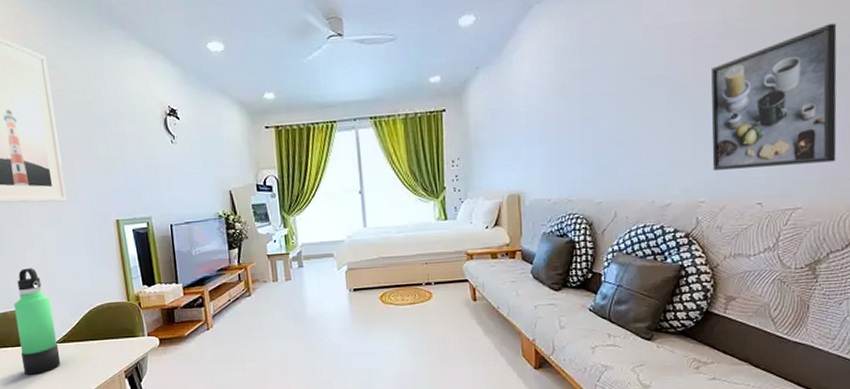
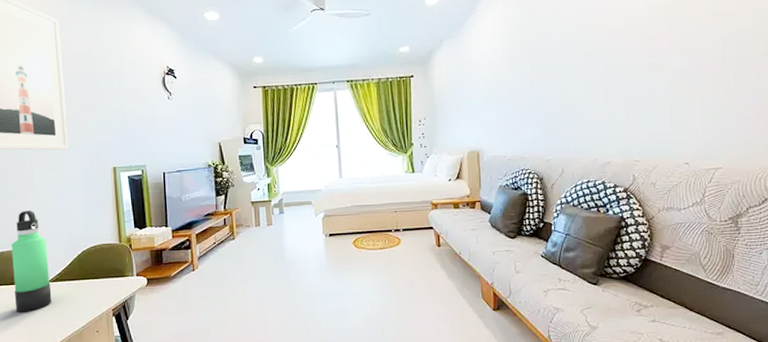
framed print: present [710,23,837,170] -> none [640,12,750,134]

